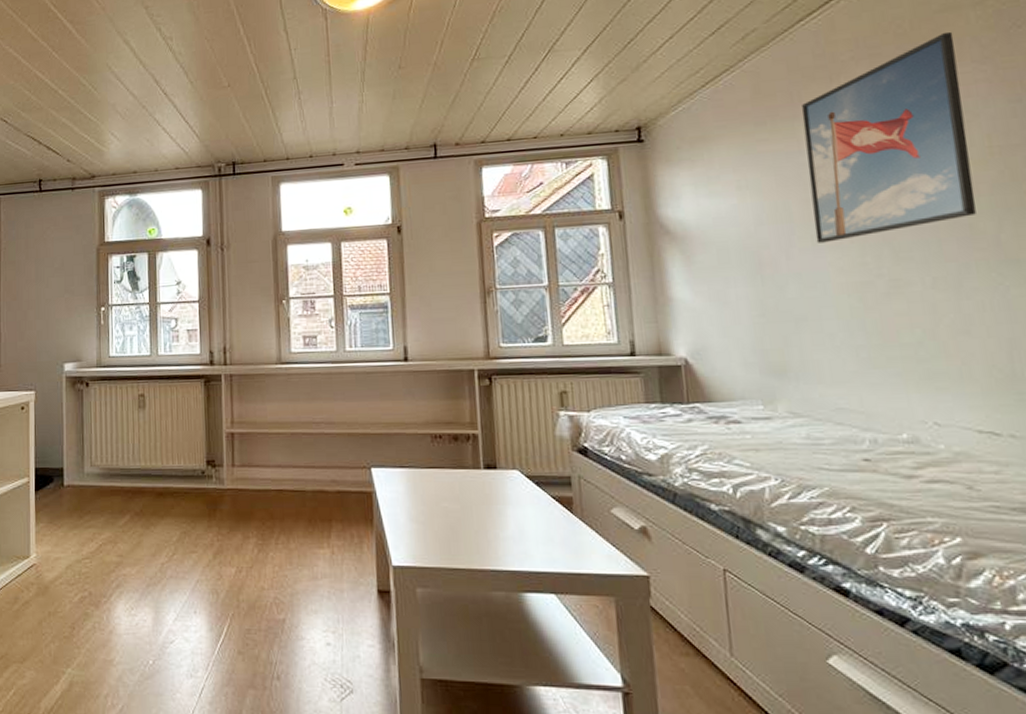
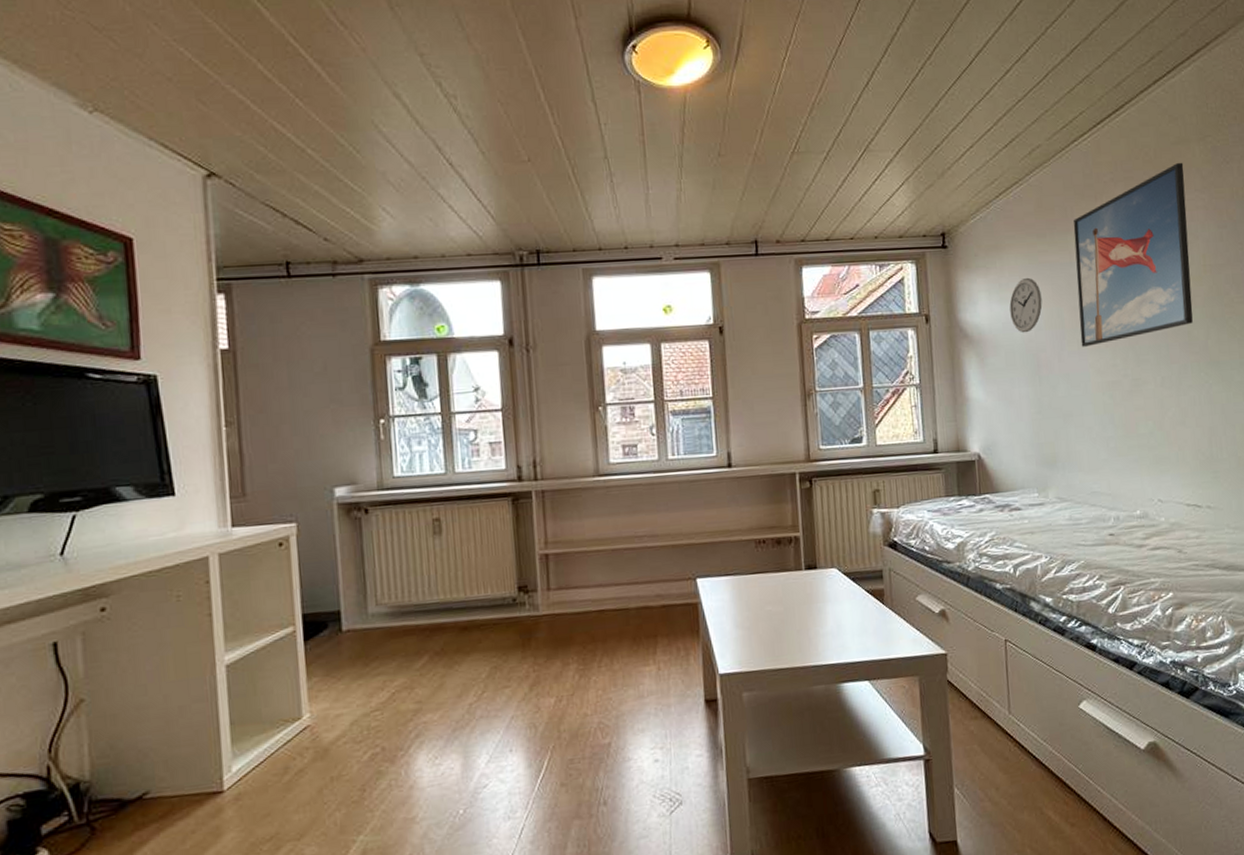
wall clock: none [721,168,764,229] -> present [1009,277,1043,333]

